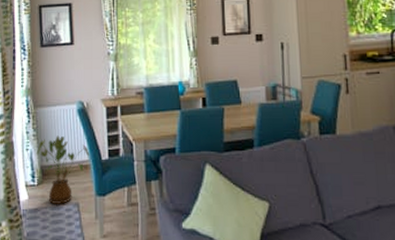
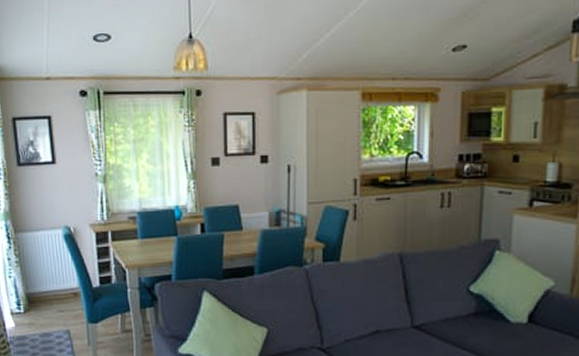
house plant: present [36,135,90,204] -> none [20,262,79,331]

